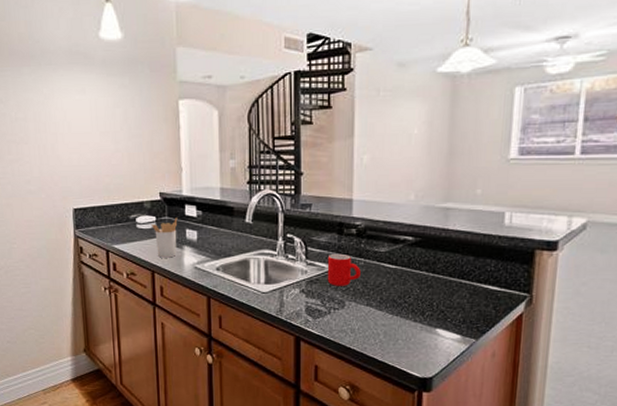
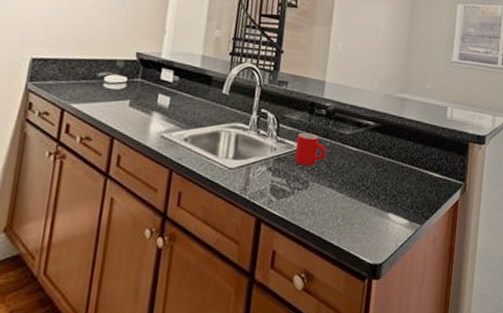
utensil holder: present [152,217,178,258] -> none [121,80,152,124]

